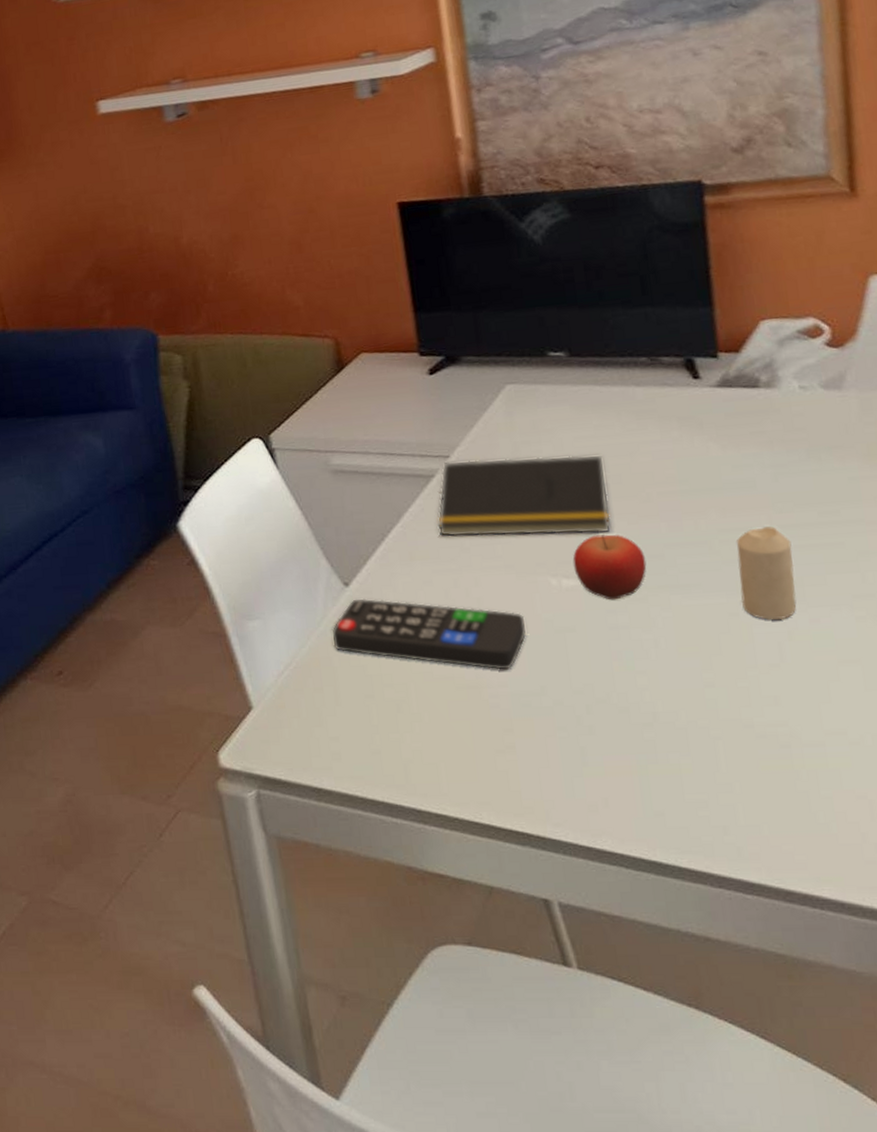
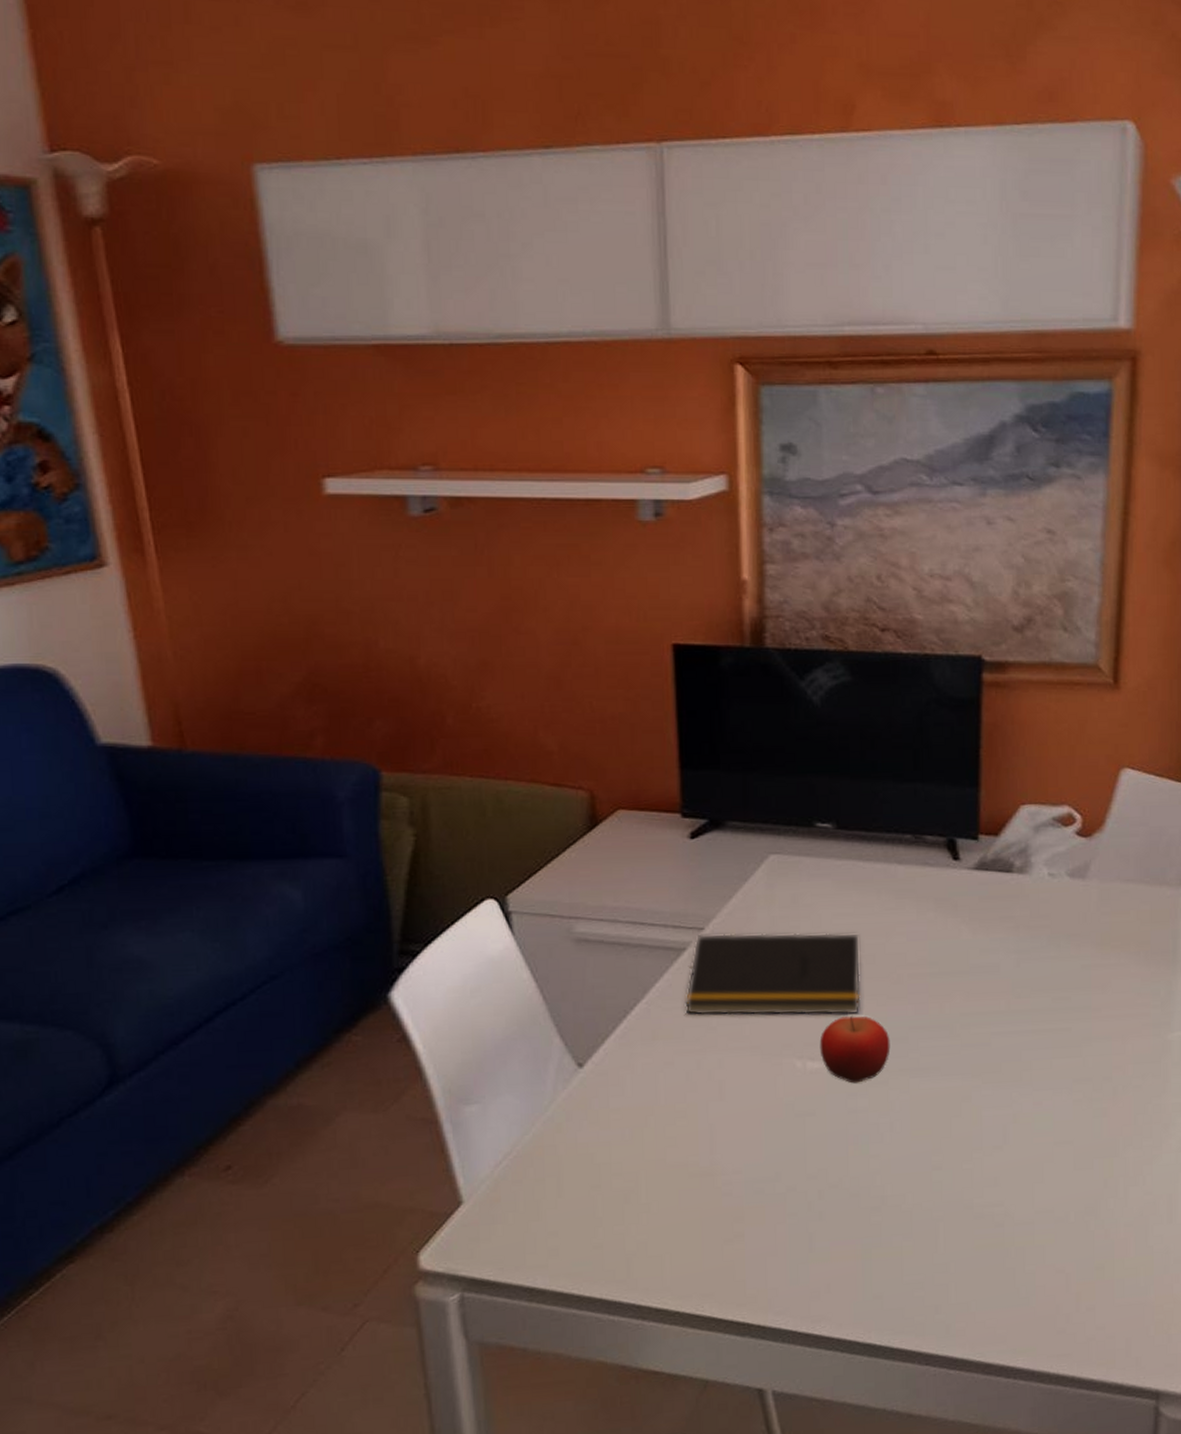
remote control: present [331,598,527,670] -> none [560,1080,767,1156]
candle: present [737,526,797,620] -> none [975,1011,1025,1103]

